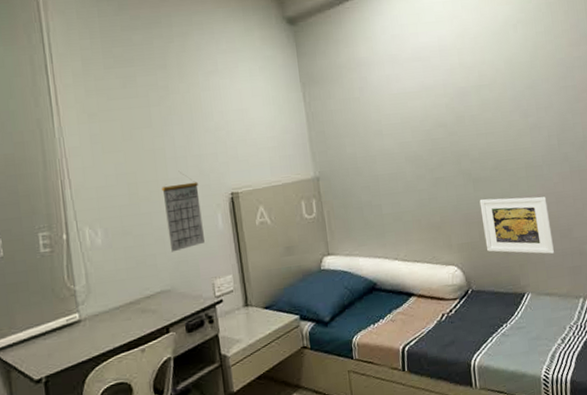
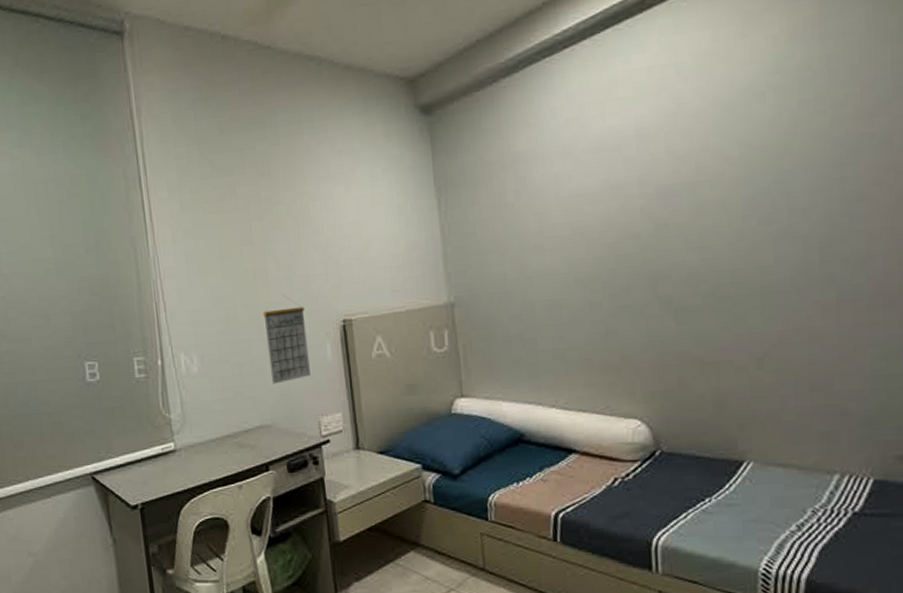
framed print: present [479,196,555,254] -> none [682,333,799,412]

